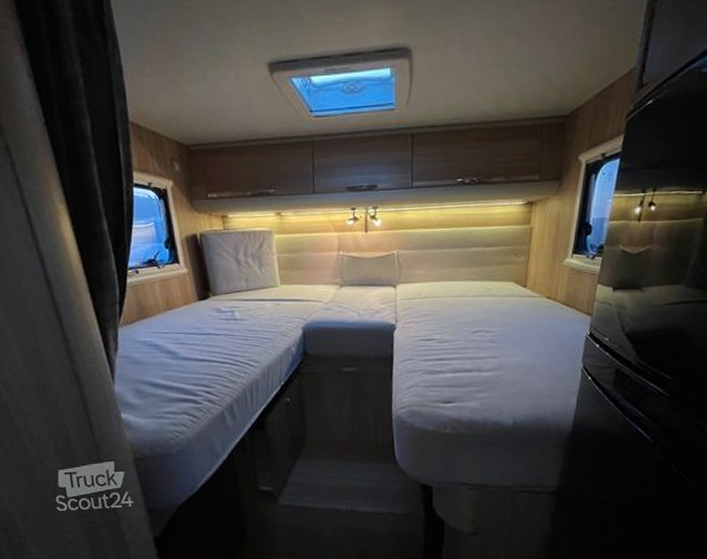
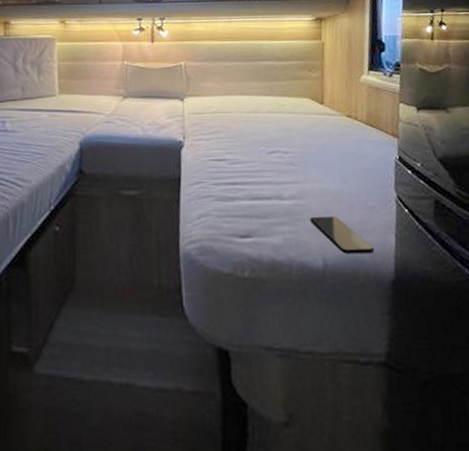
smartphone: none [505,384,558,413] -> present [310,216,375,253]

